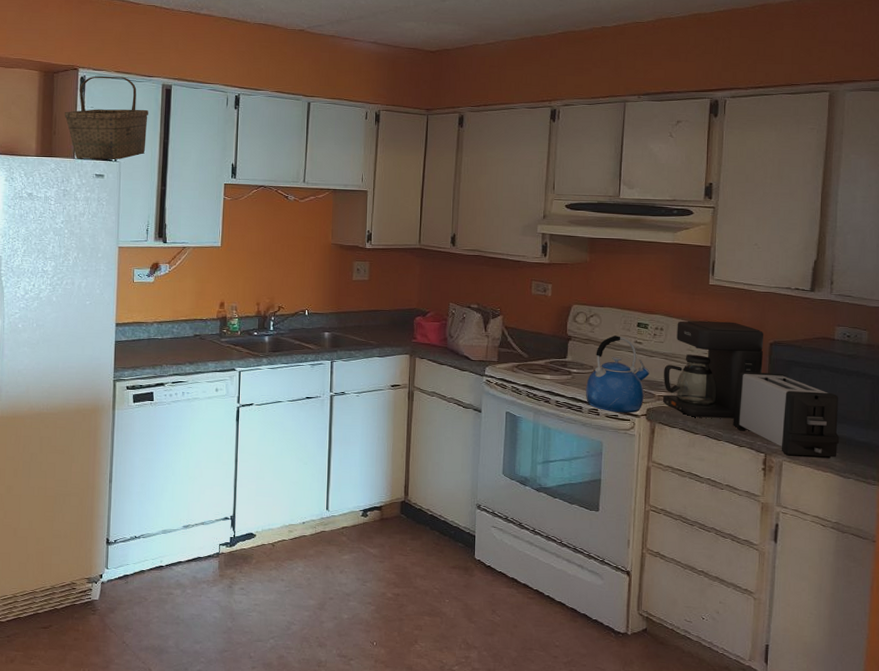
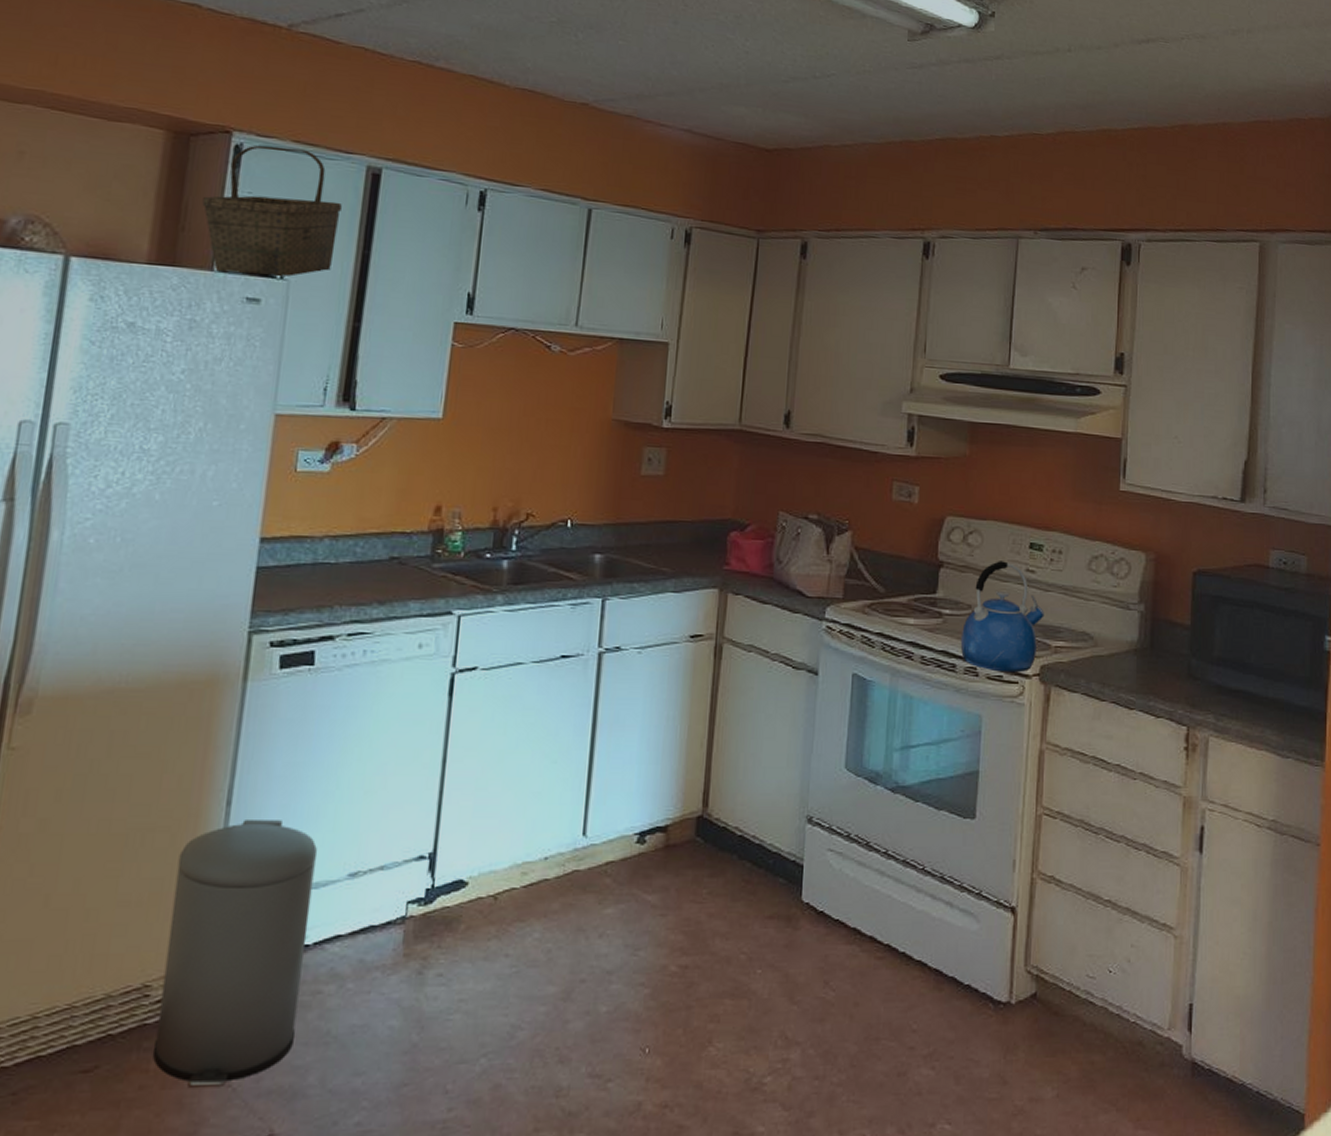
pedal bin: none [80,491,164,643] -> present [153,818,318,1089]
coffee maker: present [662,320,764,419] -> none [1060,540,1186,678]
toaster: present [733,372,840,459] -> none [1148,611,1276,731]

